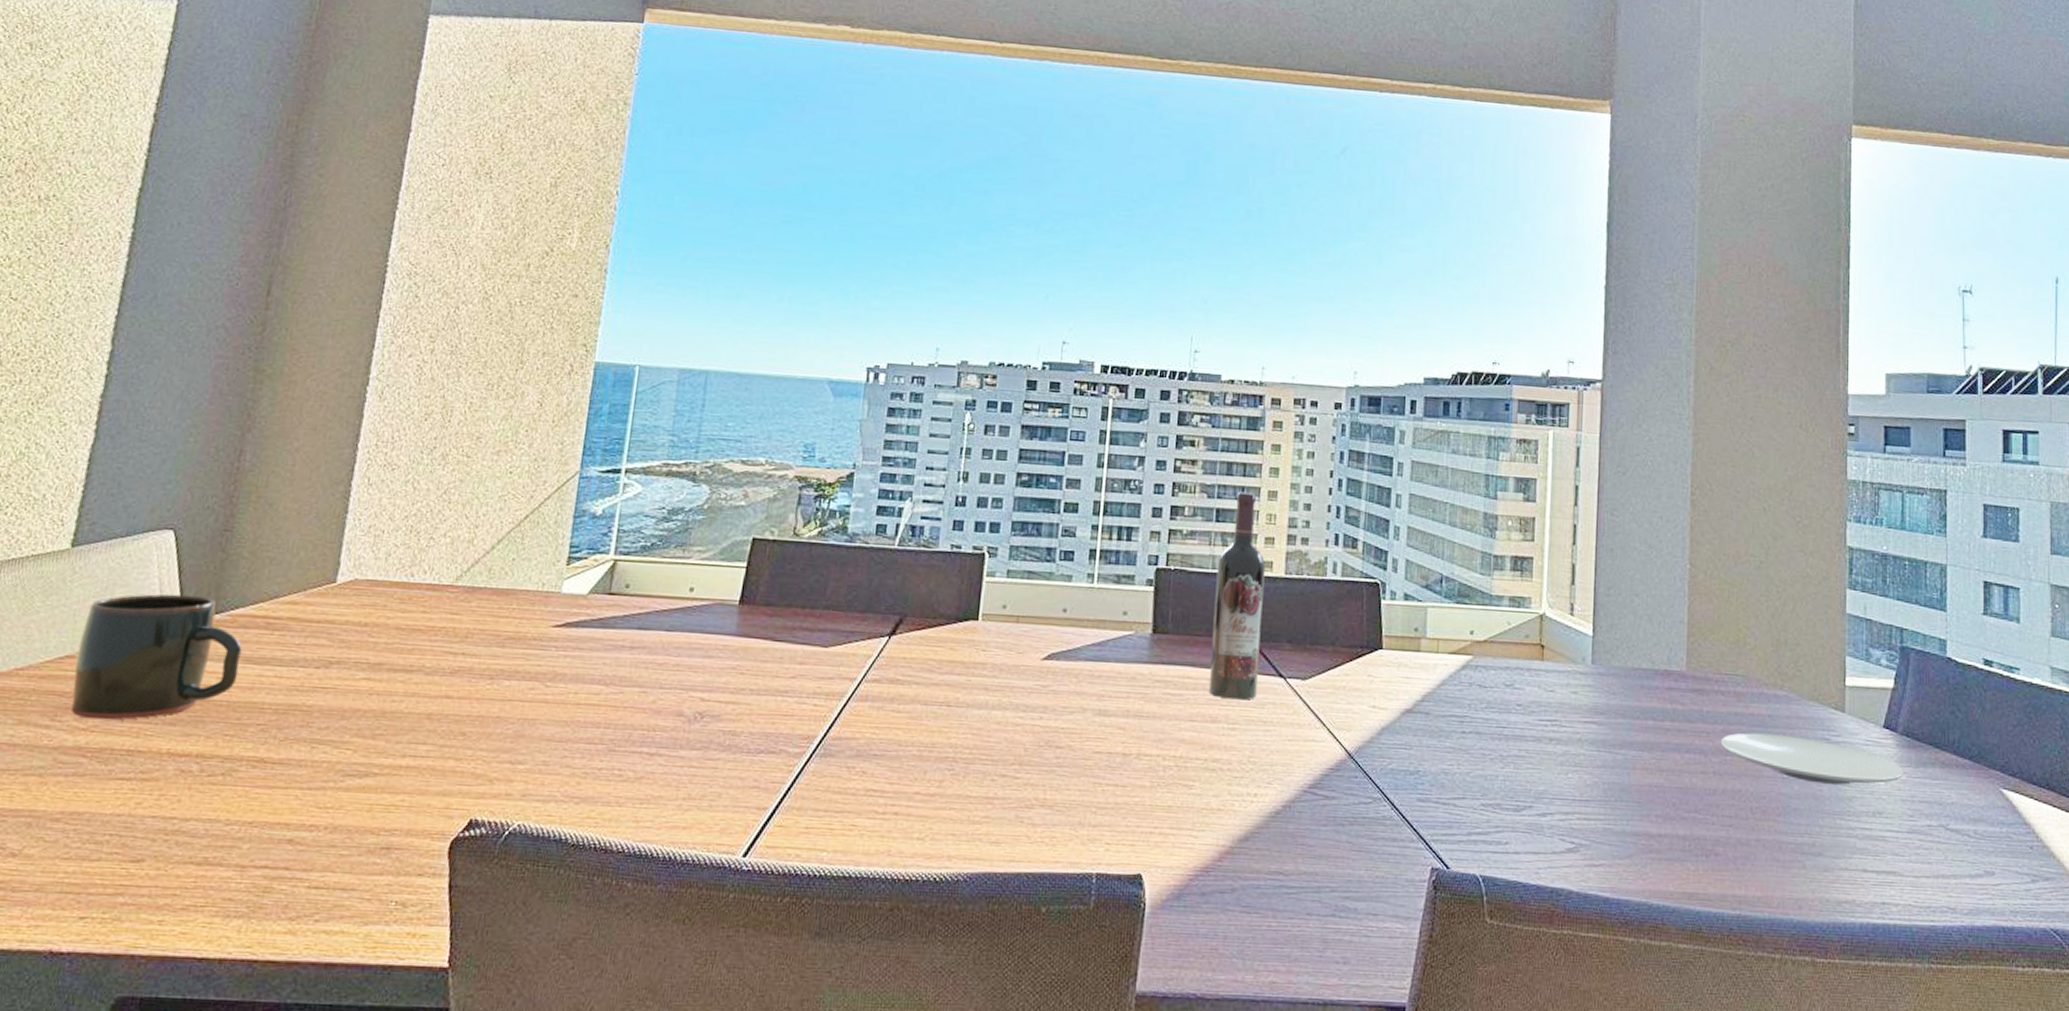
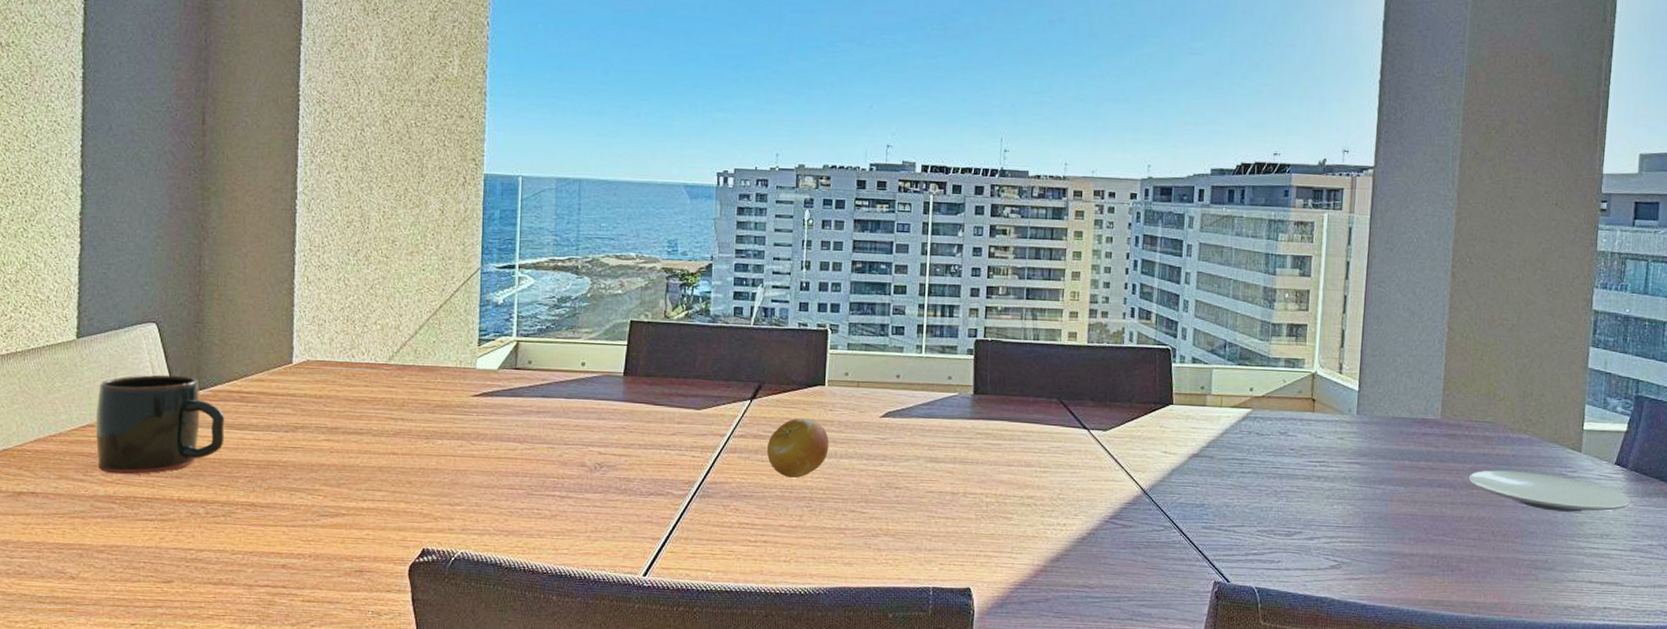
fruit: none [904,660,980,734] -> present [767,418,829,479]
wine bottle: present [1208,491,1266,700] -> none [1023,273,1070,448]

